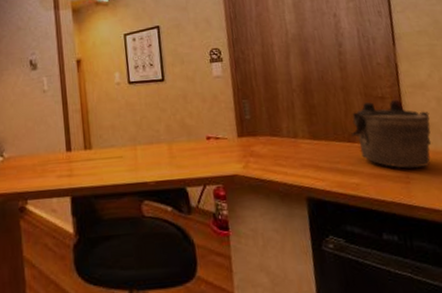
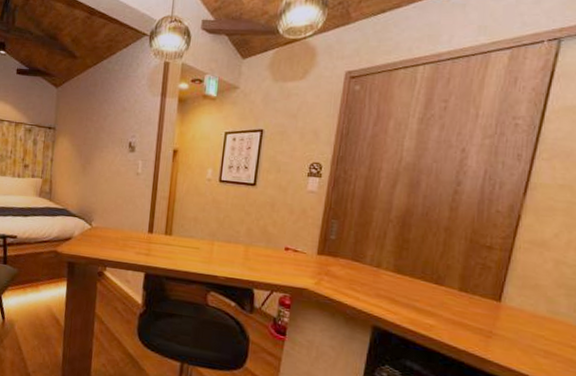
teapot: present [351,99,432,169] -> none [441,249,541,327]

